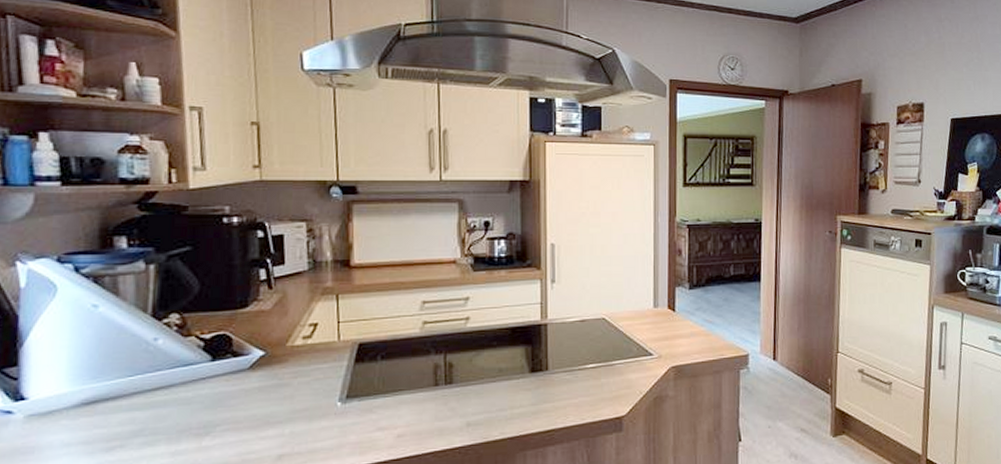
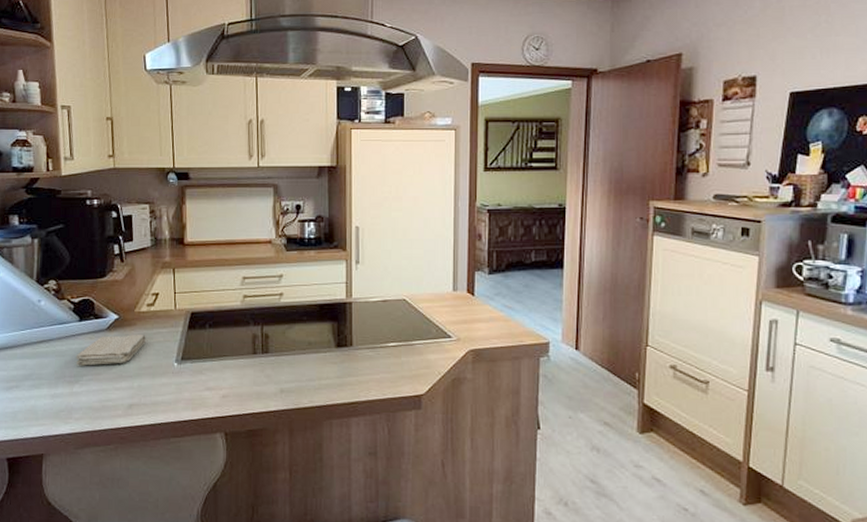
washcloth: none [206,372,301,415] -> present [76,335,146,366]

